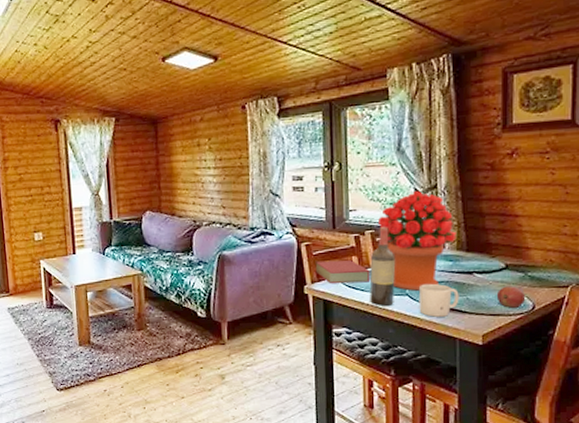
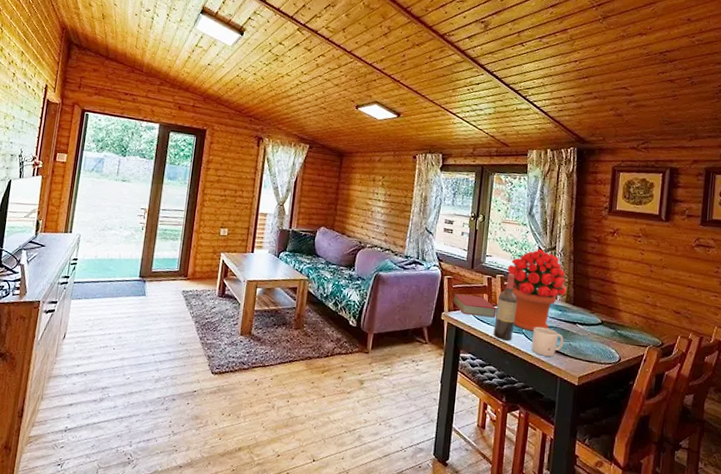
fruit: present [496,286,526,308] -> none [592,338,615,358]

